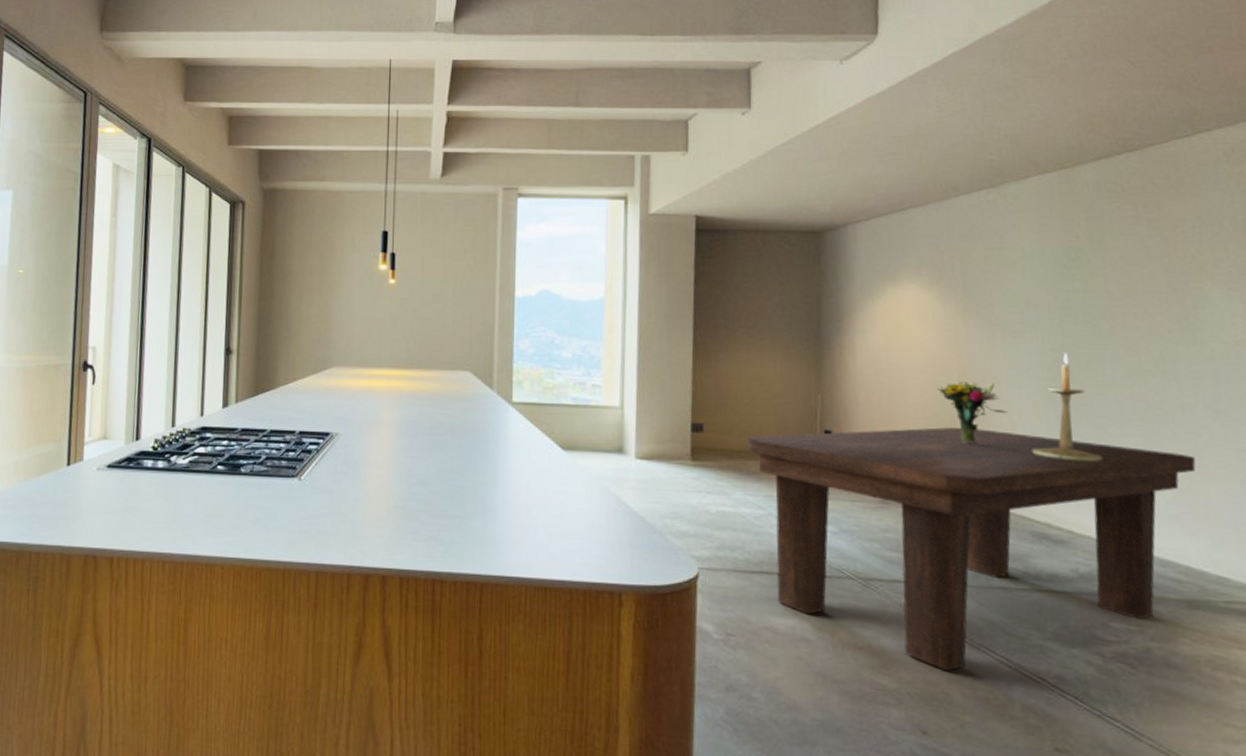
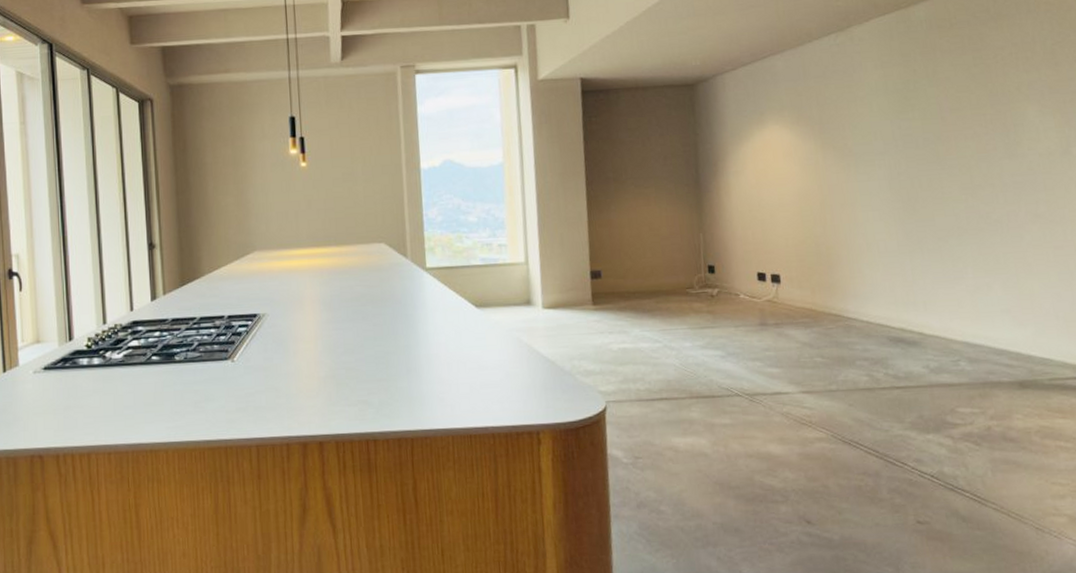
dining table: present [747,427,1196,672] -> none [641,250,1021,467]
bouquet: present [936,381,1007,444] -> none [802,208,863,266]
candlestick: present [1032,353,1102,462] -> none [886,176,945,271]

